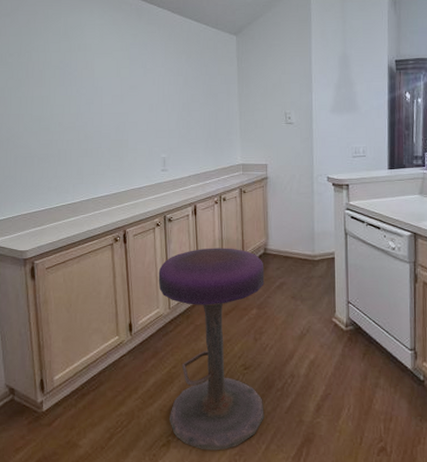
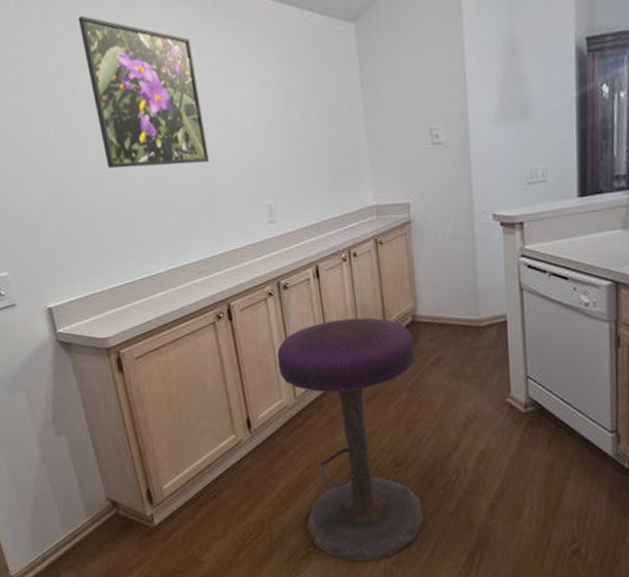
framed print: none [38,13,122,123] -> present [77,16,209,169]

